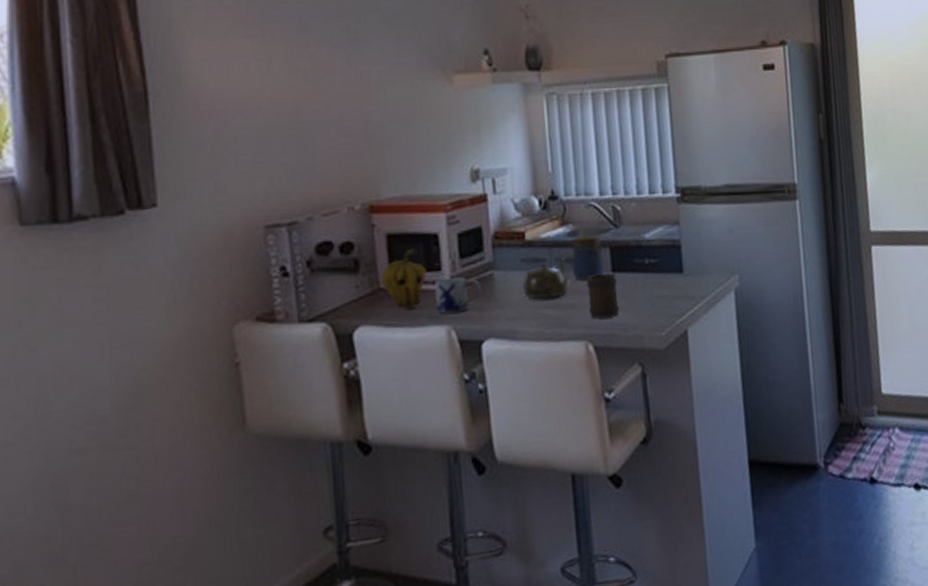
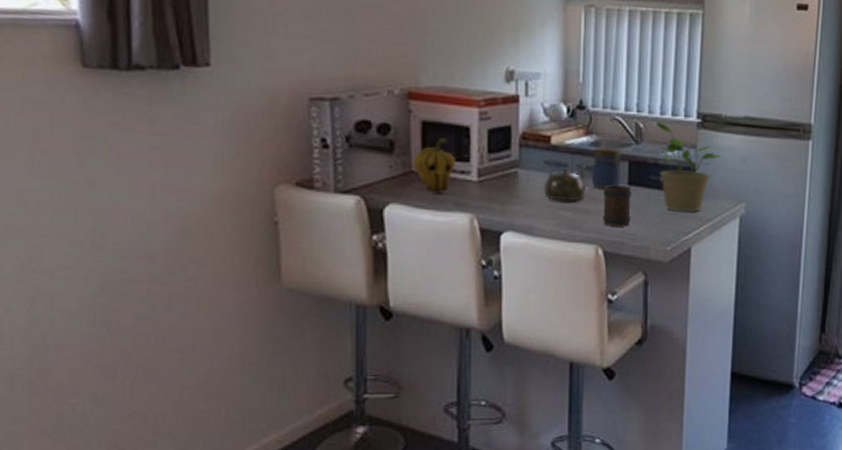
mug: present [433,276,481,314] -> none [461,169,505,203]
potted plant: none [633,202,708,293] -> present [656,122,723,212]

